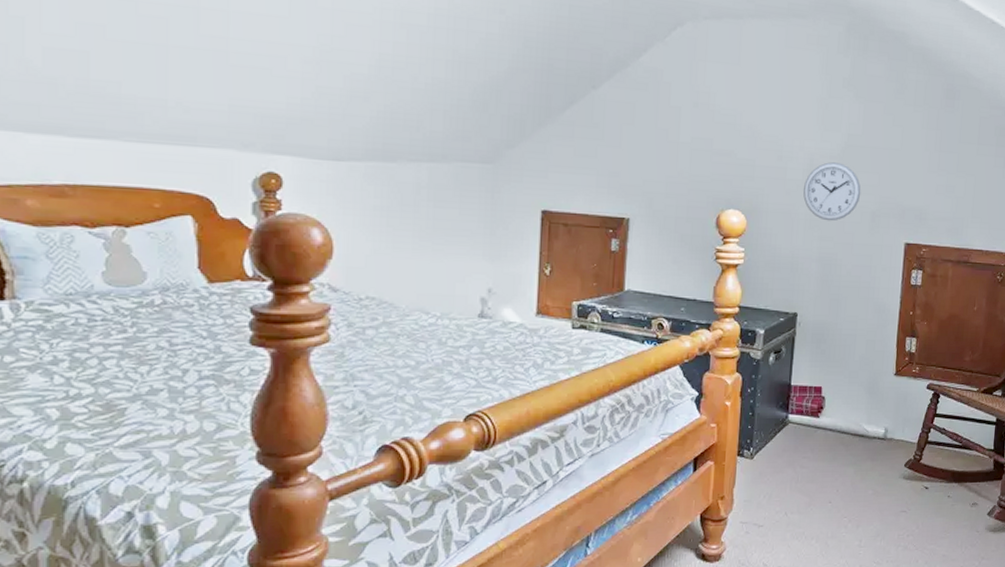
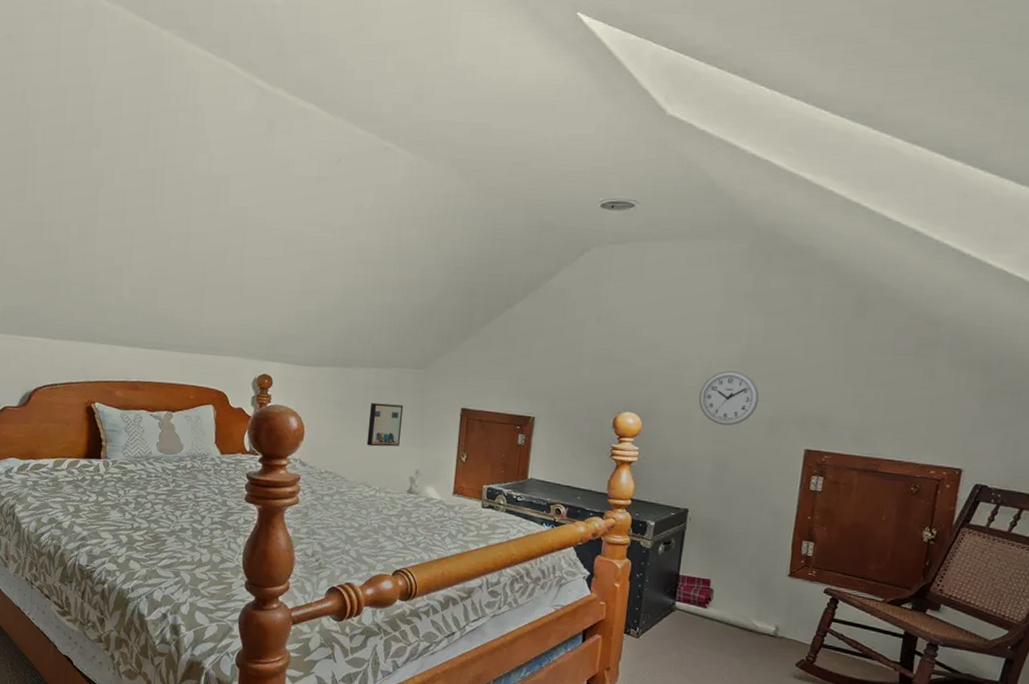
wall art: none [421,206,468,262] -> present [366,402,404,447]

